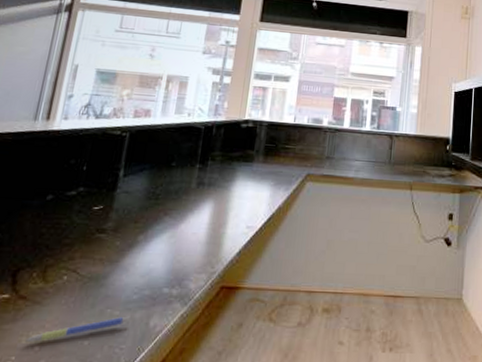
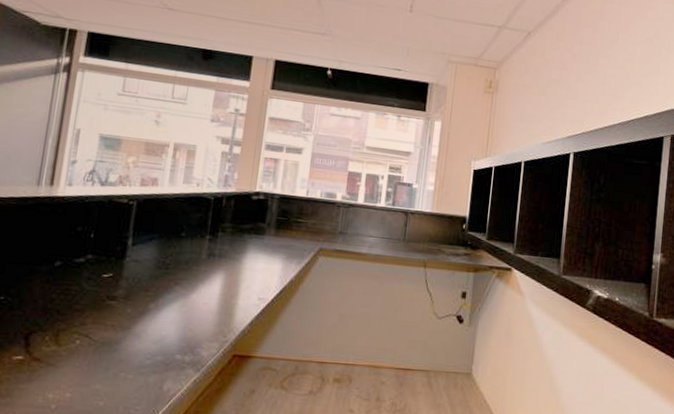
pen: present [26,316,130,342] -> none [42,380,144,401]

